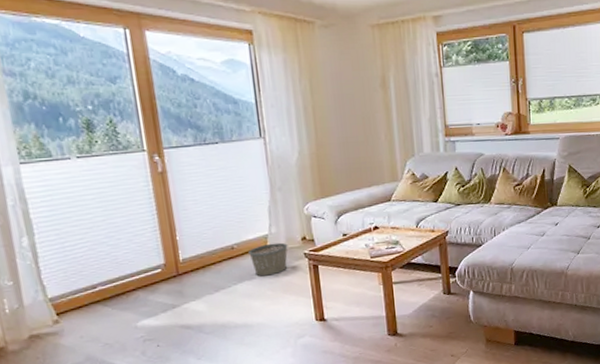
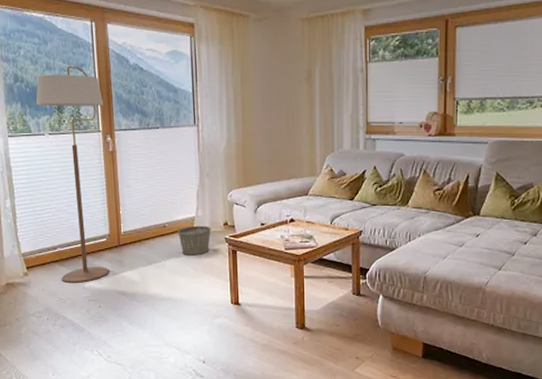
floor lamp: none [55,78,168,325] -> present [36,65,109,283]

